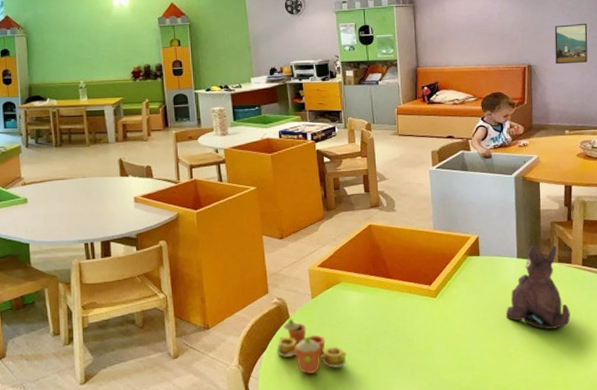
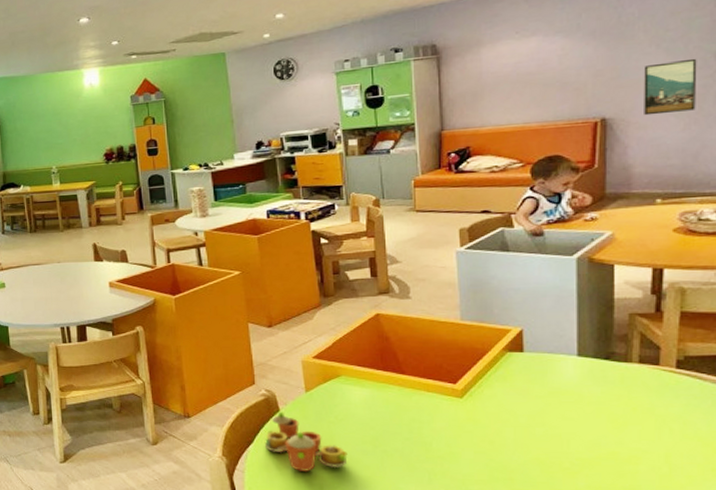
plush toy: present [505,245,570,329] -> none [558,342,655,443]

